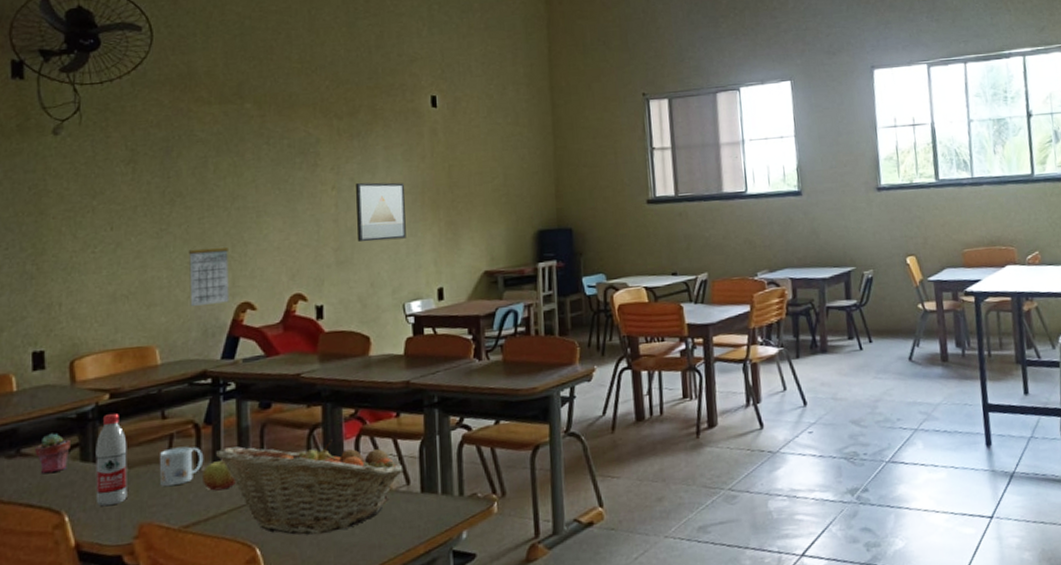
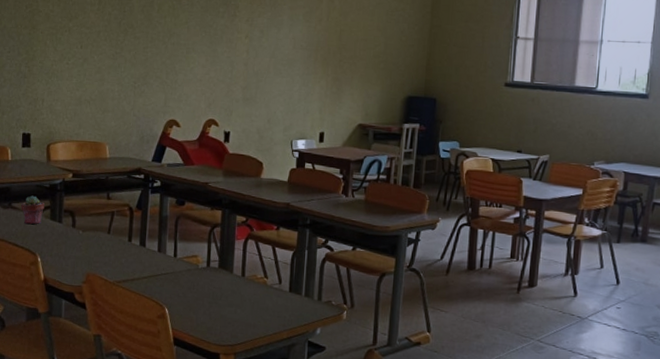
water bottle: present [95,413,127,507] -> none [59,188,82,256]
mug: present [160,446,204,487] -> none [103,222,134,251]
calendar: present [189,246,229,306] -> none [133,69,164,118]
apple: present [203,460,235,491] -> none [132,238,155,261]
fruit basket: present [216,439,404,535] -> none [143,229,278,308]
wall art: present [356,182,406,242] -> none [262,35,302,87]

